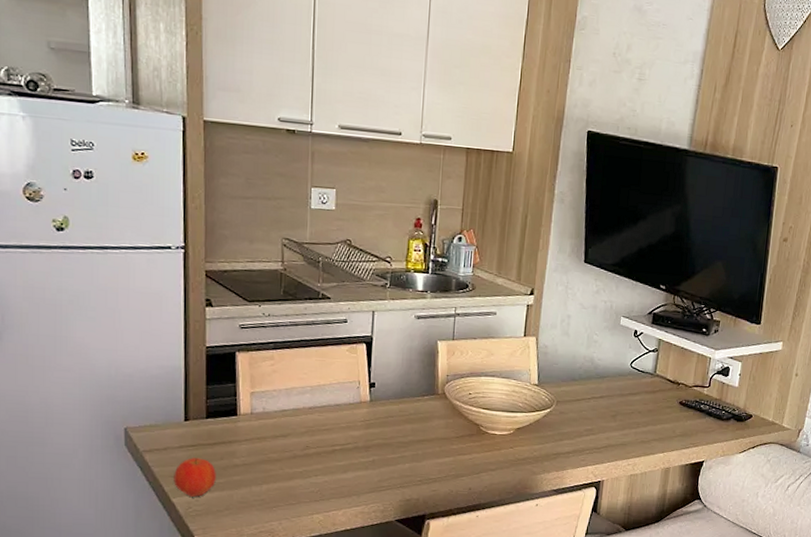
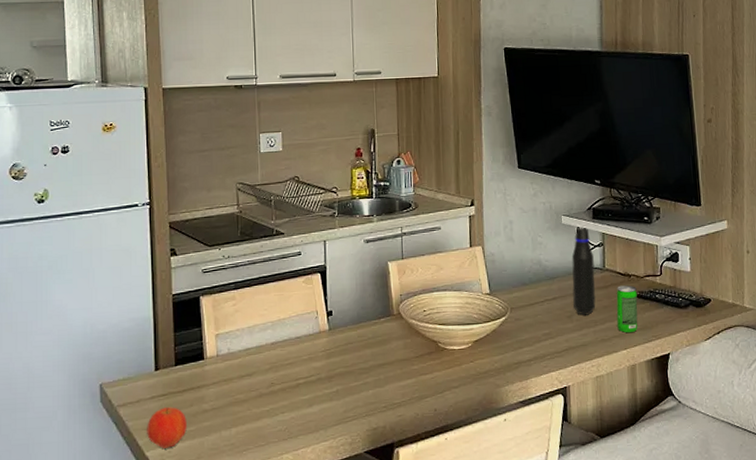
water bottle: none [619,331,647,417] -> present [571,228,596,315]
beverage can: none [658,392,683,438] -> present [616,285,638,333]

